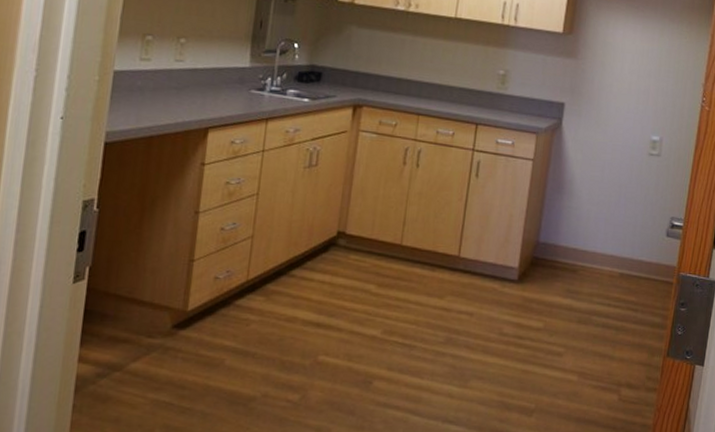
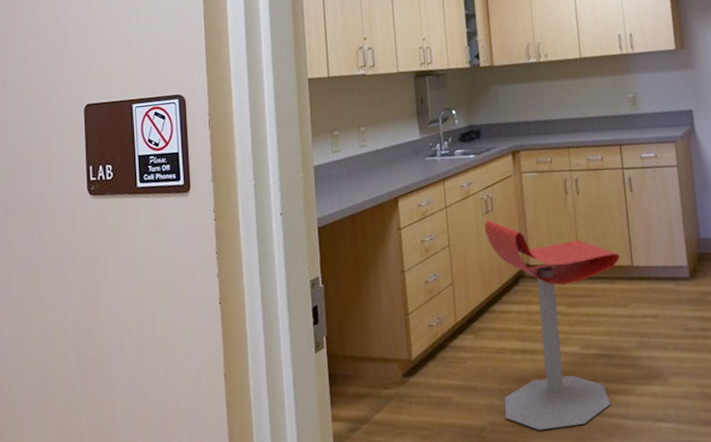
stool: none [281,174,448,412] -> present [484,219,620,431]

